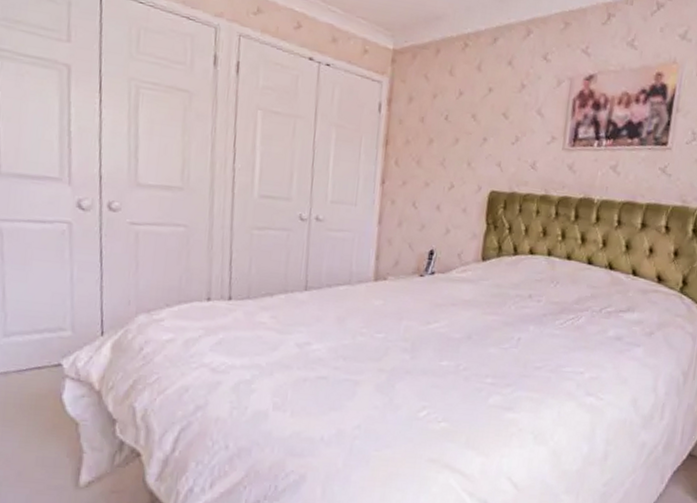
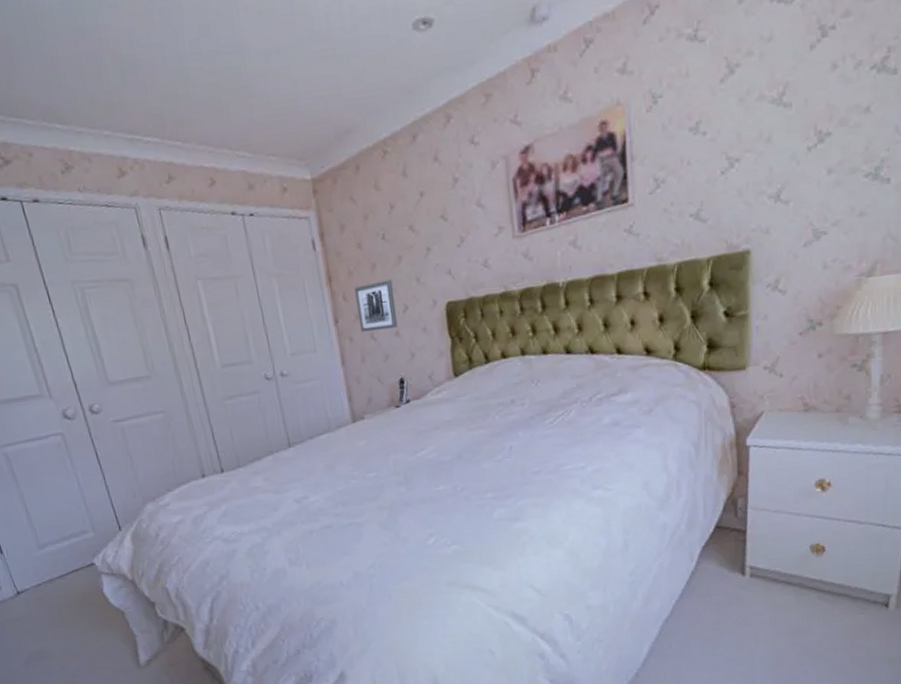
wall art: none [403,155,445,202] -> present [354,280,398,332]

